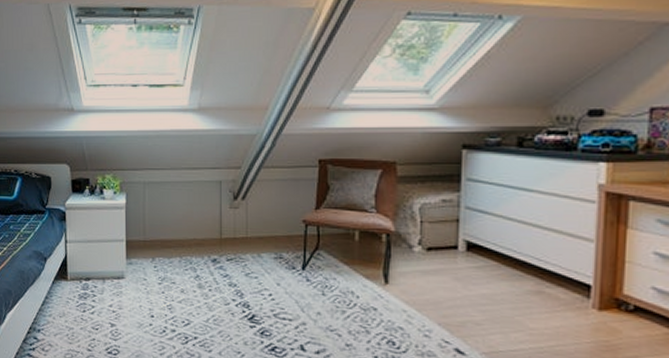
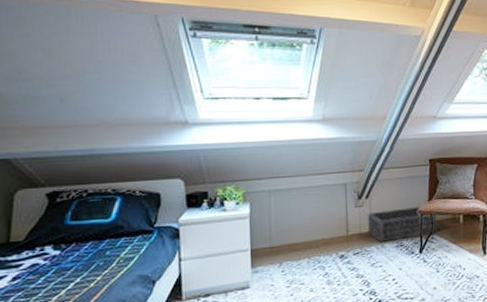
basket: none [244,215,324,251] -> present [368,207,437,242]

